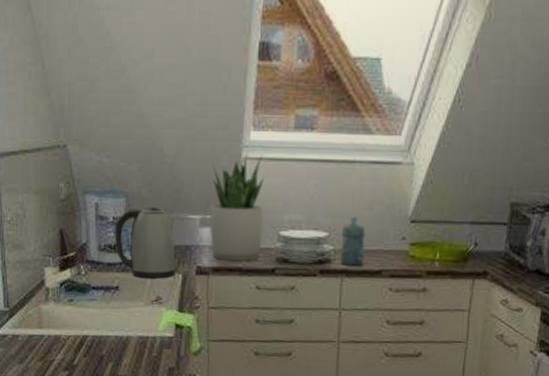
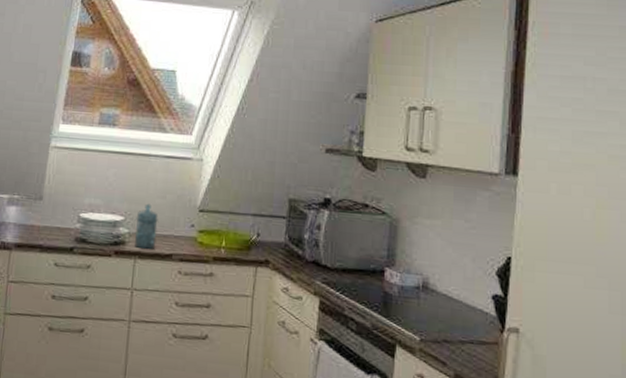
planter: present [210,153,264,261] -> none [16,142,69,239]

